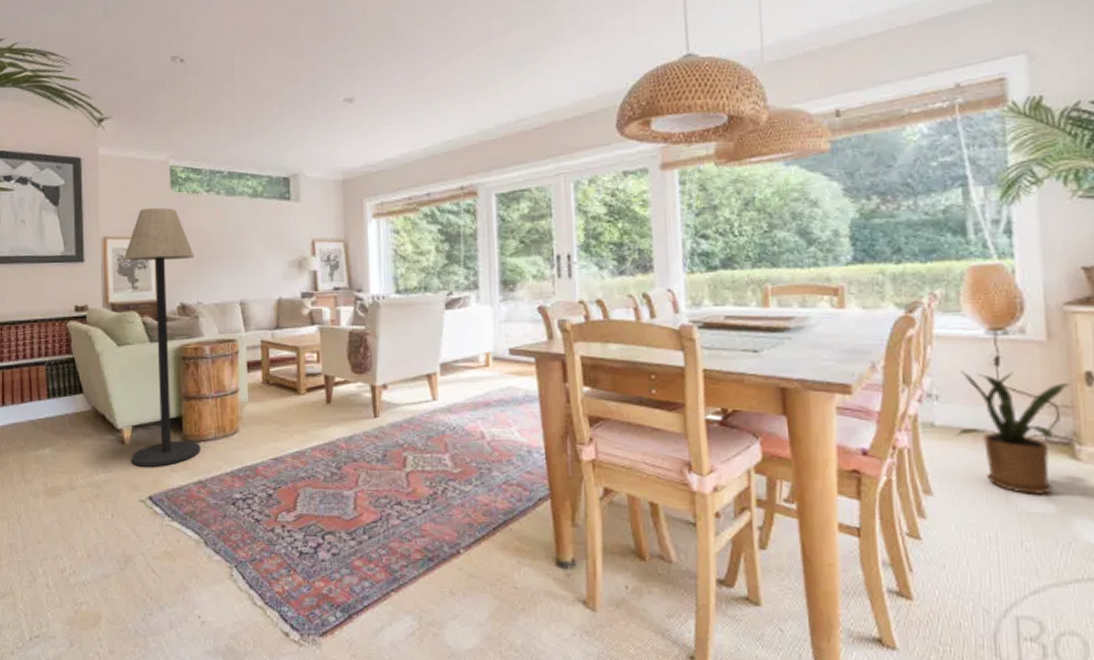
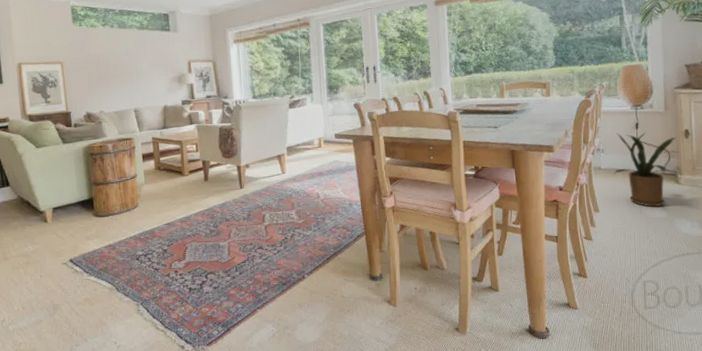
floor lamp: present [123,207,201,467] -> none [36,38,109,238]

